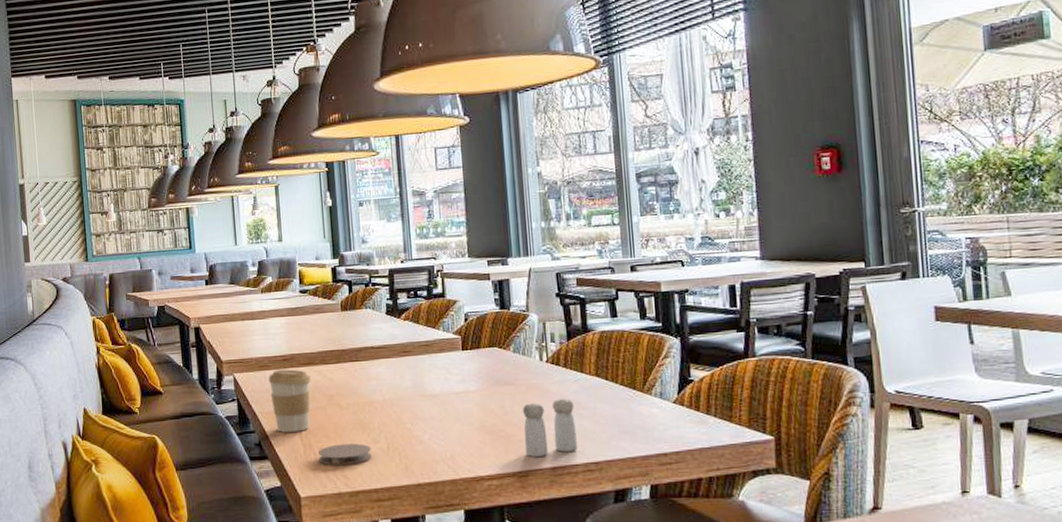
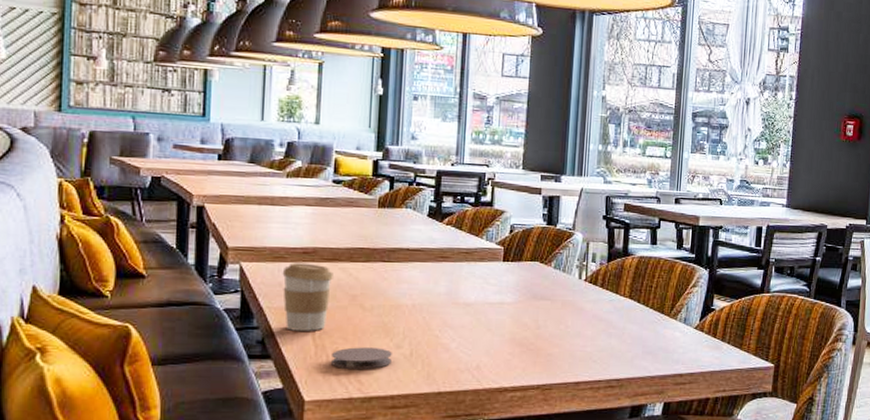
salt and pepper shaker: present [522,399,578,457] -> none [552,317,605,371]

